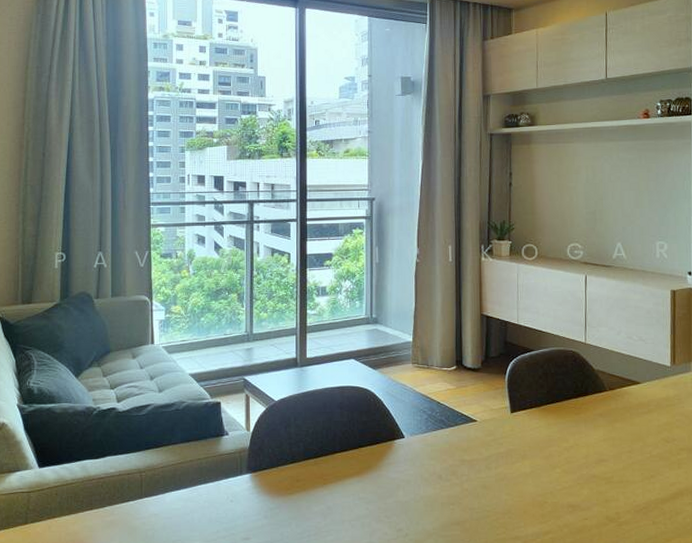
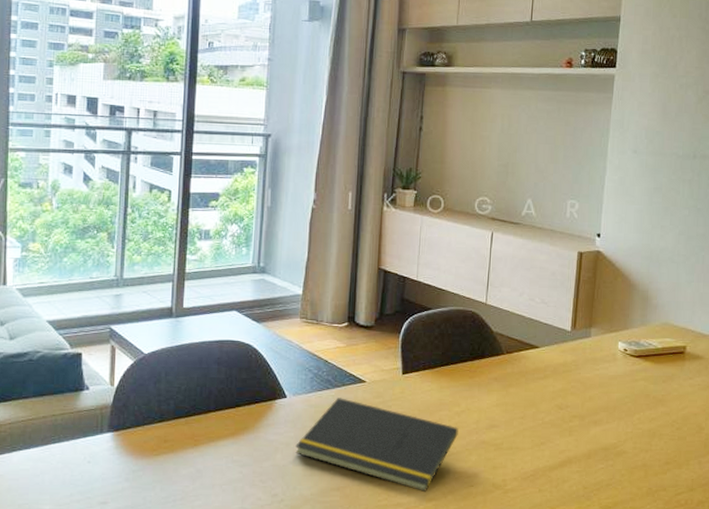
notepad: none [416,437,569,526] -> present [295,398,458,493]

